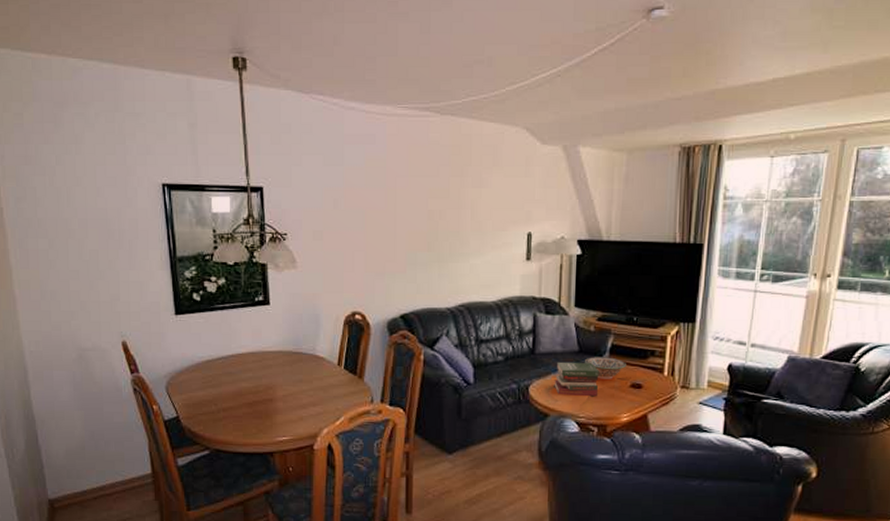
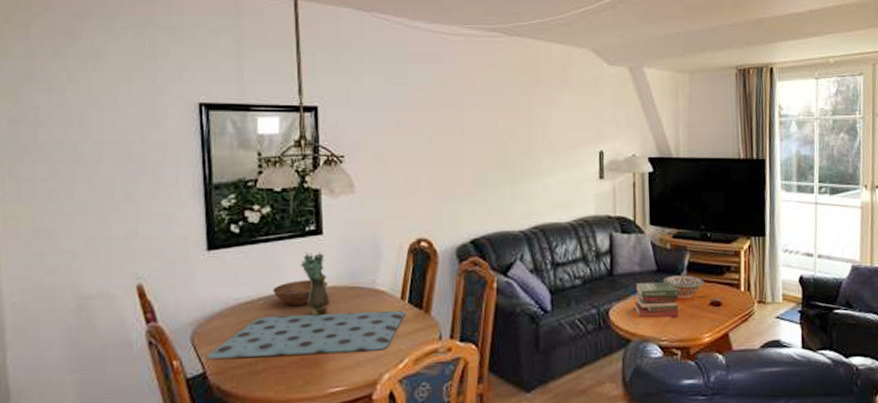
placemat: none [179,374,341,408] -> present [206,310,405,360]
bowl: none [229,344,275,367] -> present [272,279,328,307]
vase: none [252,319,277,376] -> present [300,251,330,316]

